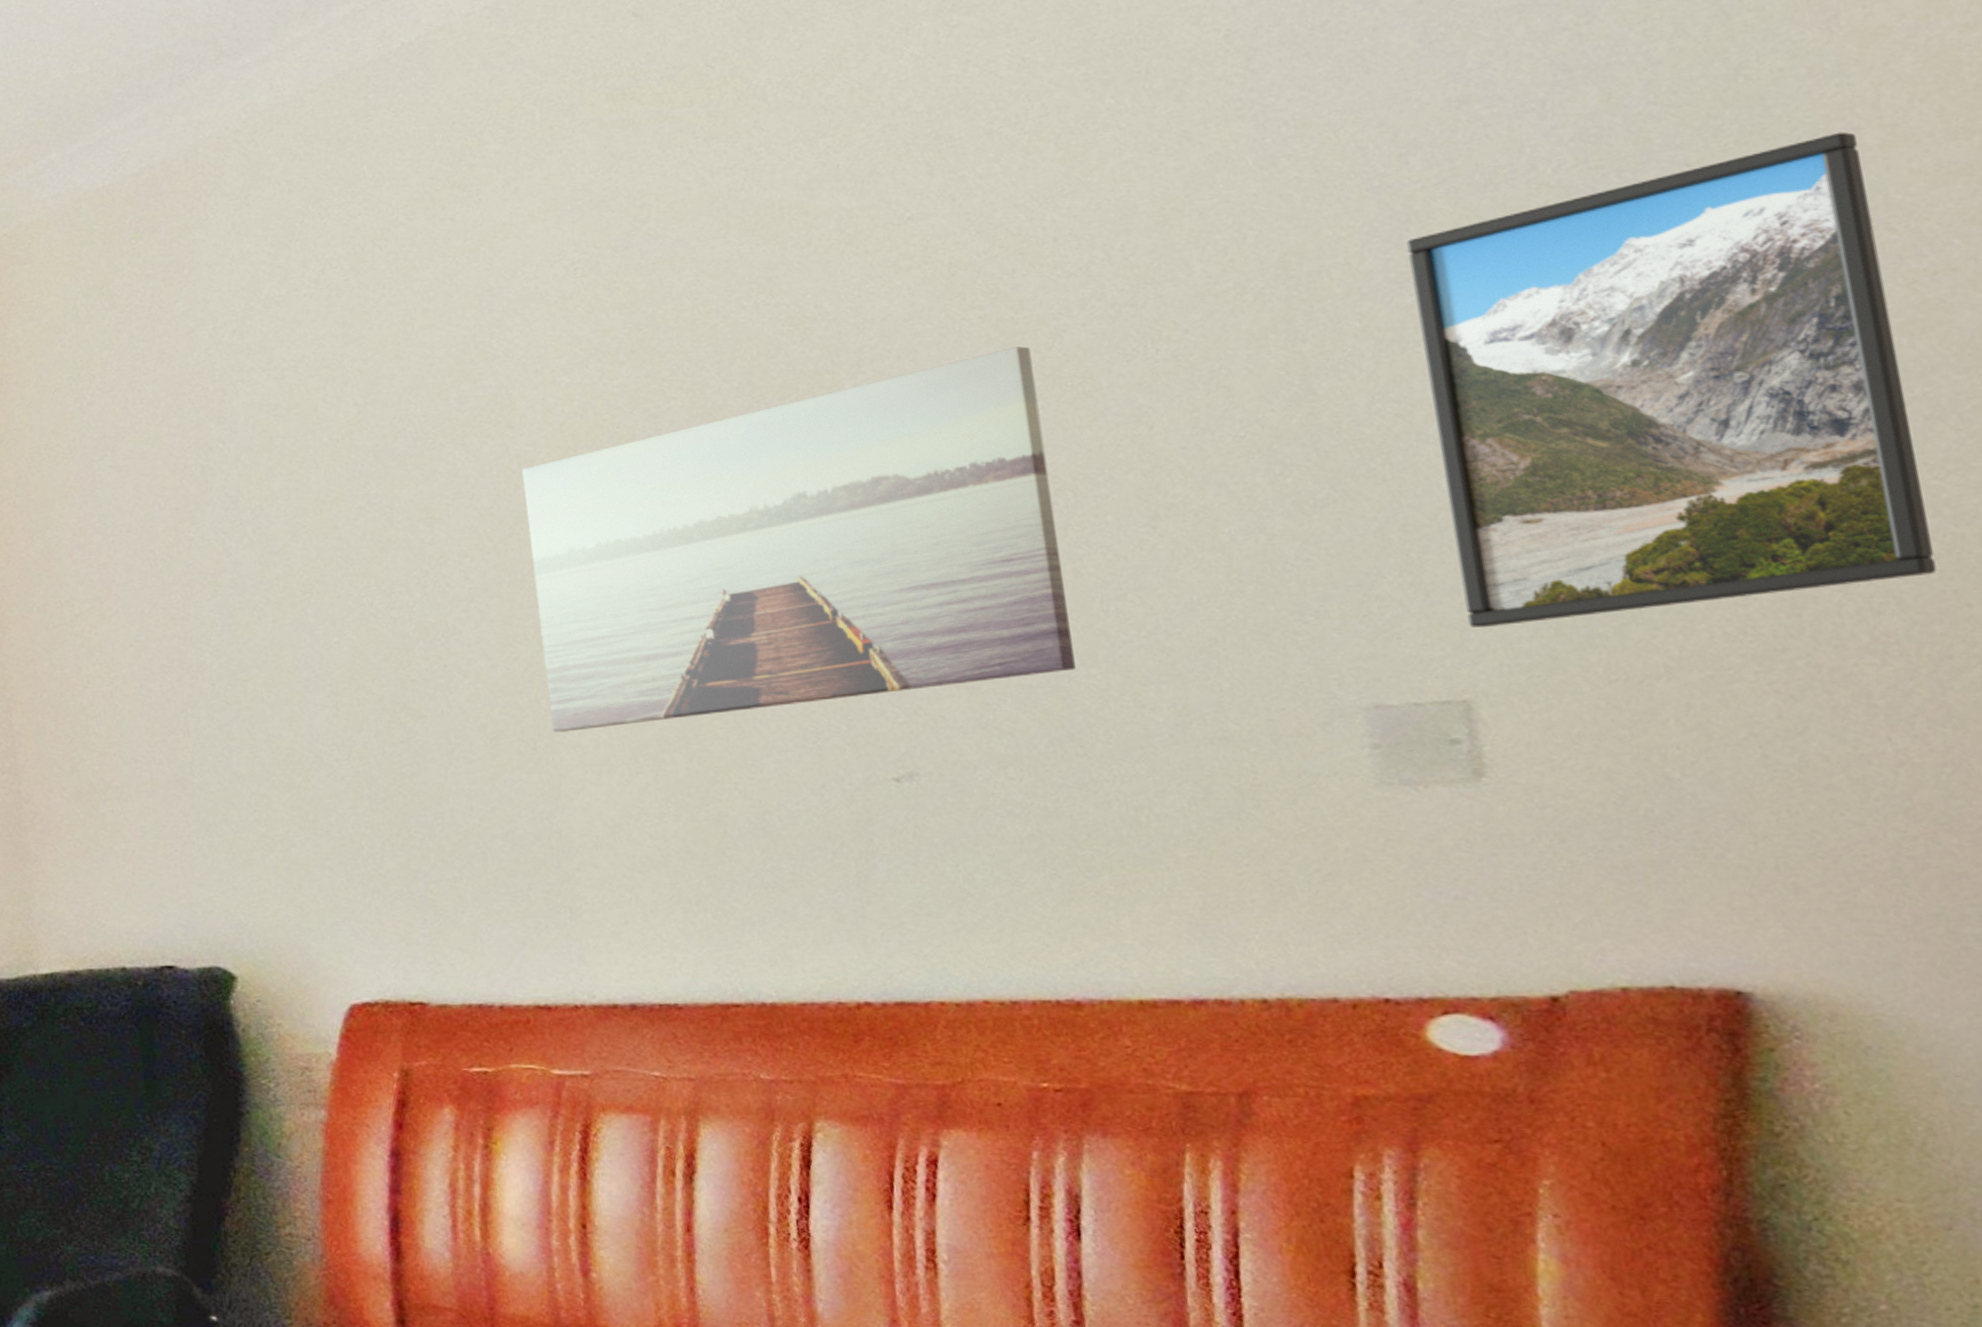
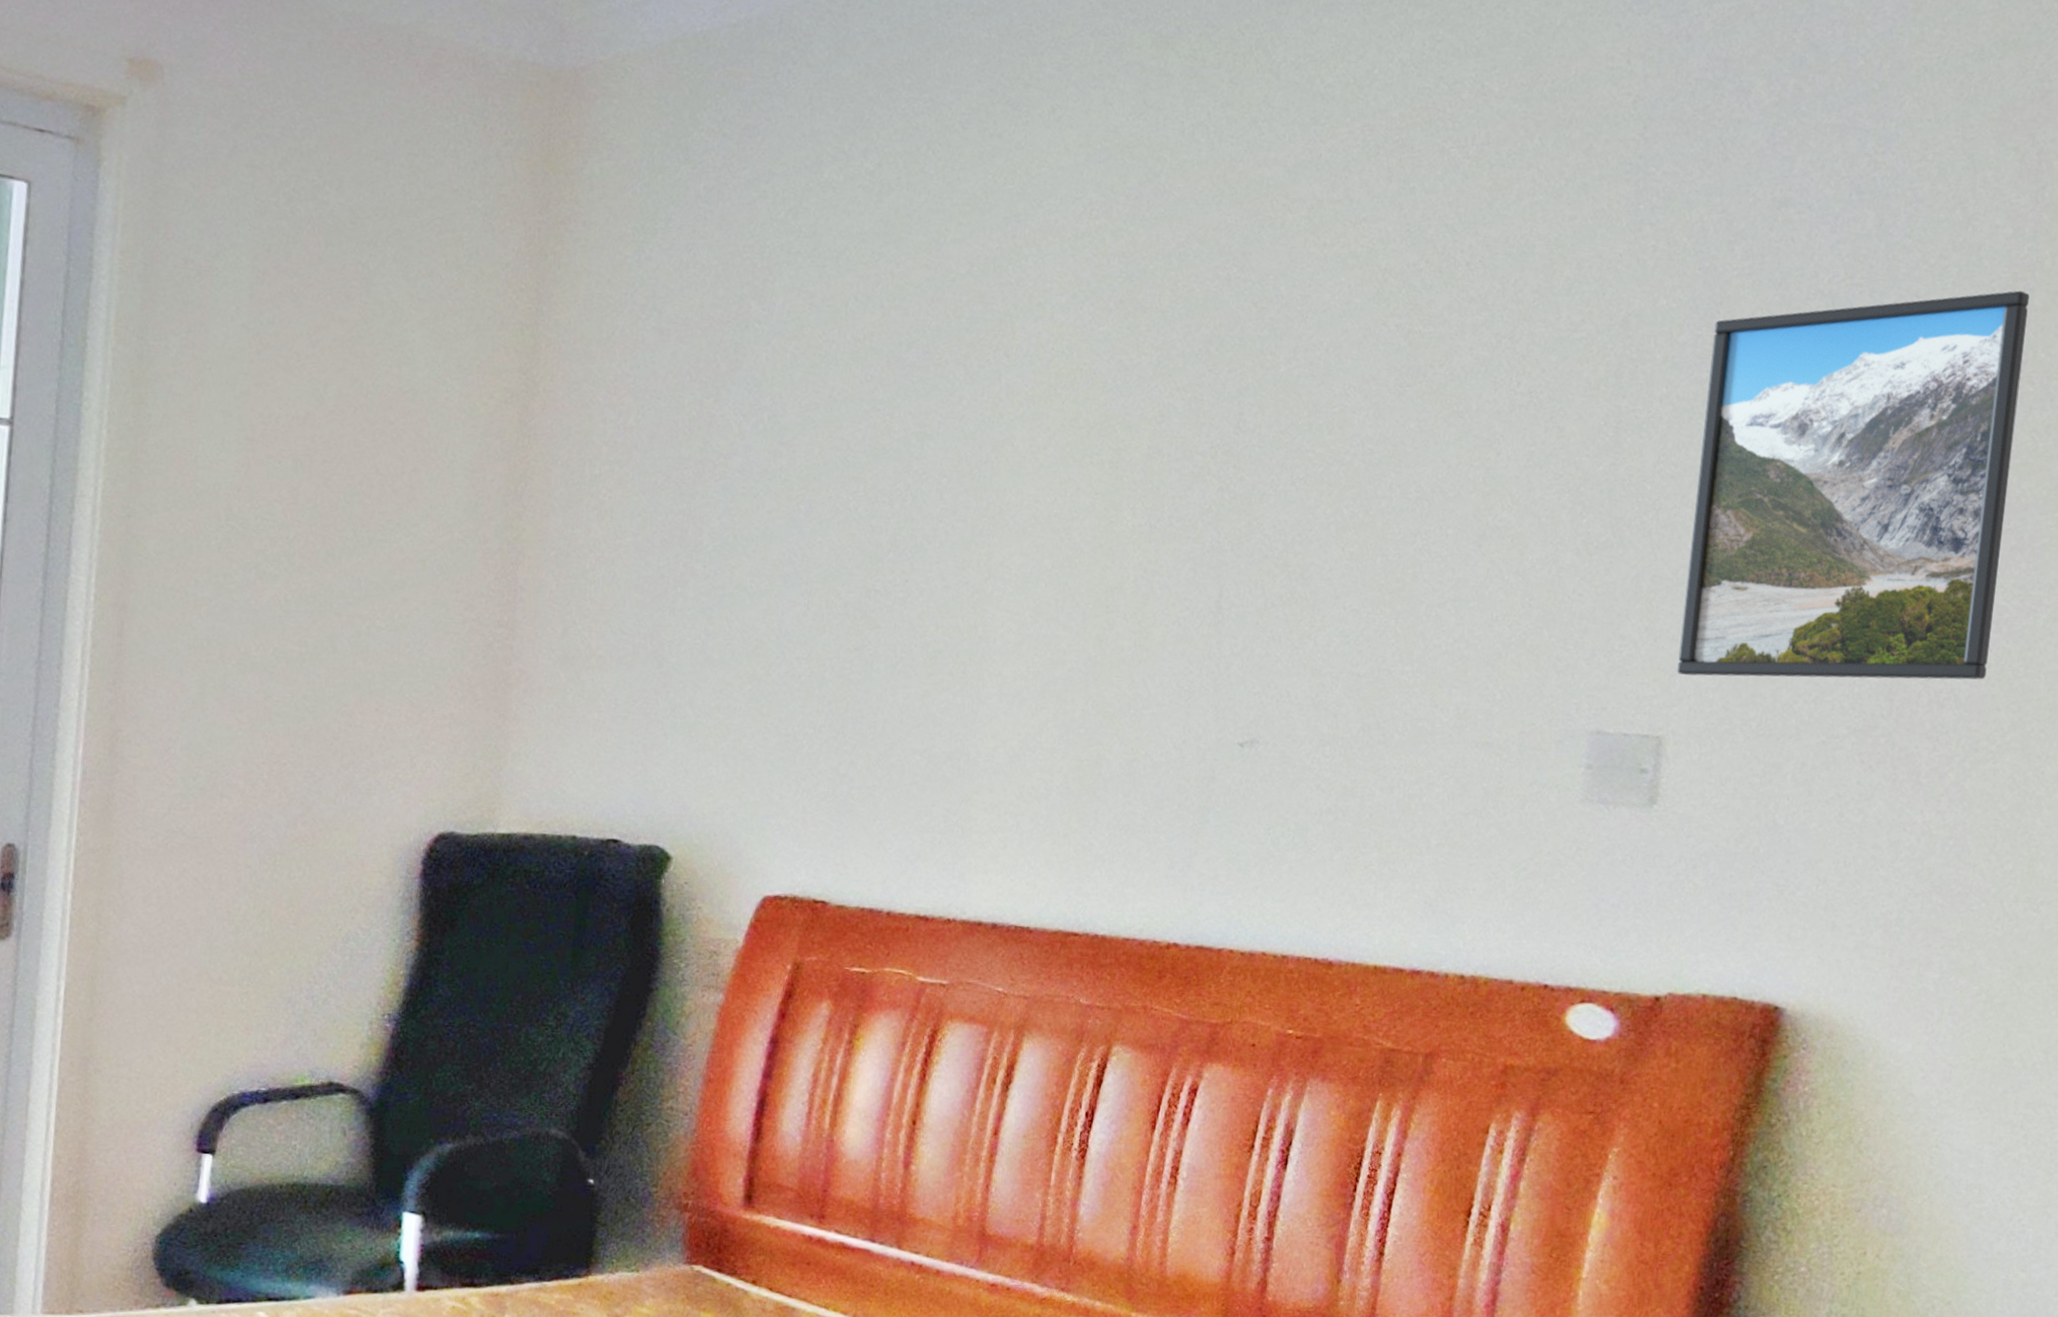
wall art: present [522,346,1076,733] -> none [983,359,1427,666]

